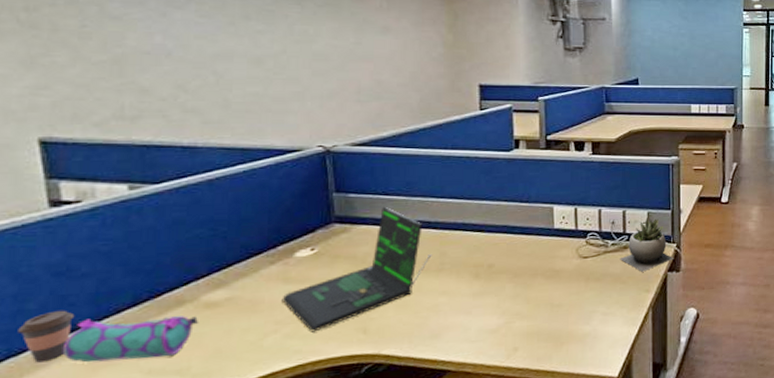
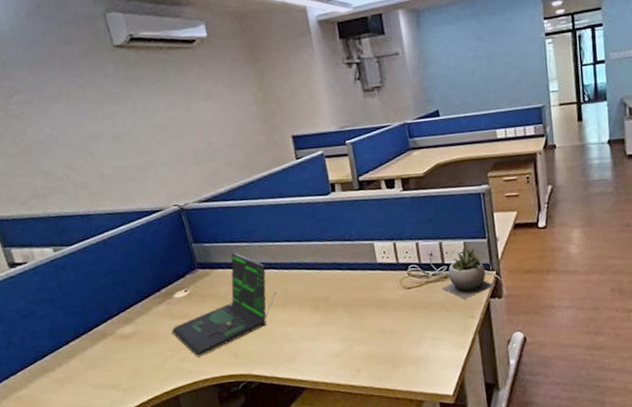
coffee cup: present [18,310,75,363] -> none [11,342,43,379]
pencil case: present [64,316,199,363] -> none [40,345,120,380]

